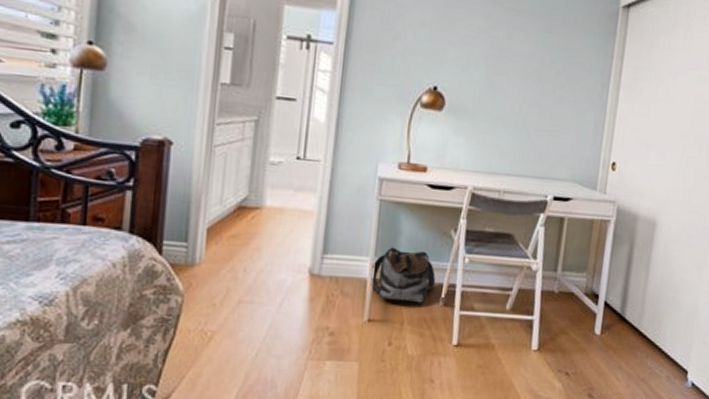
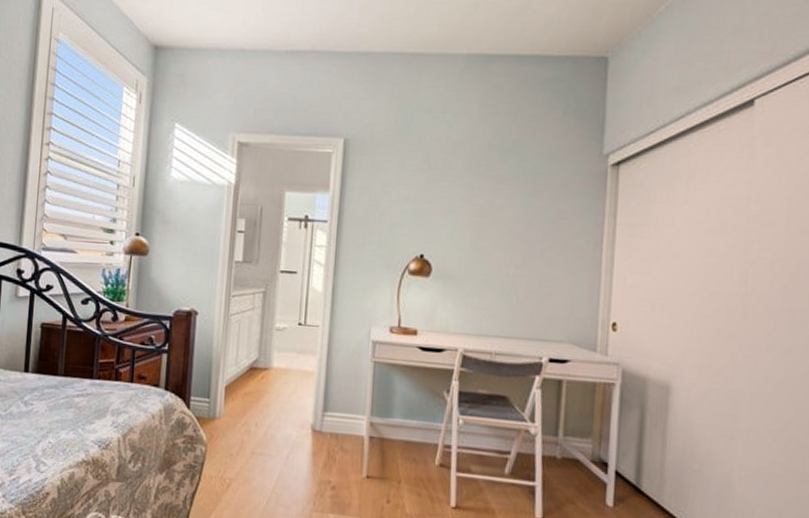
backpack: present [370,247,436,303] -> none [367,406,430,463]

